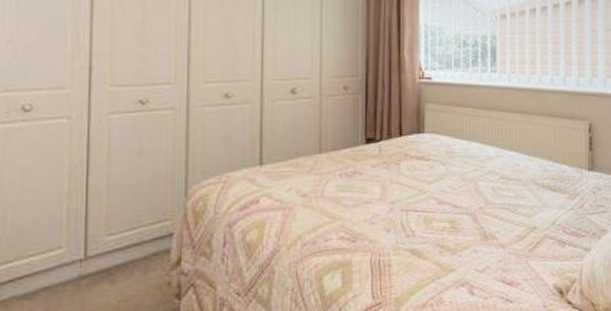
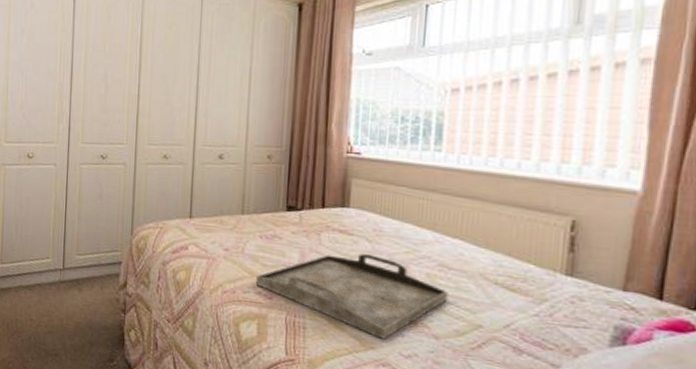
serving tray: none [337,177,510,259] -> present [255,254,448,339]

